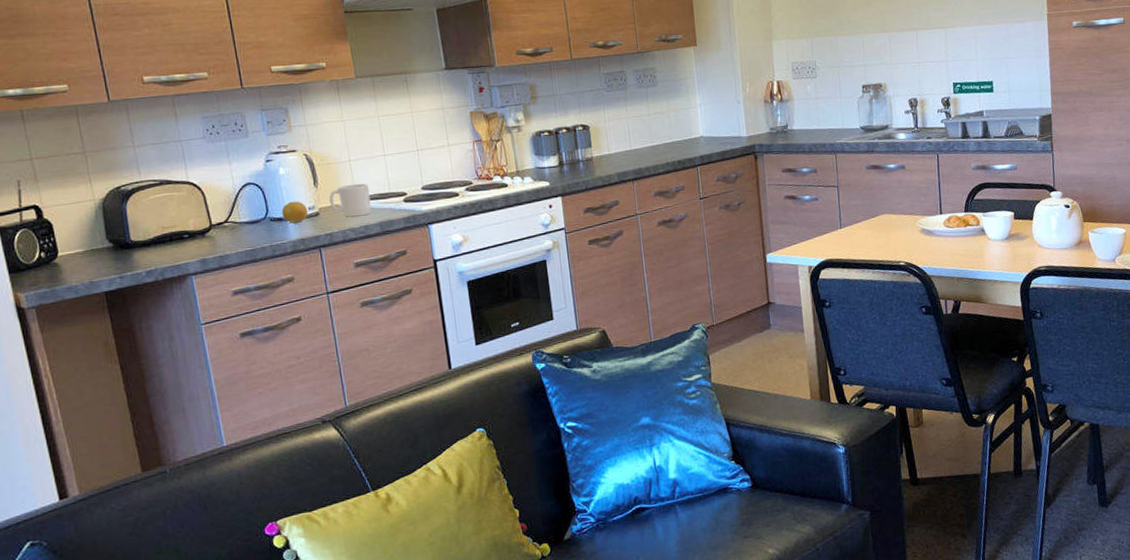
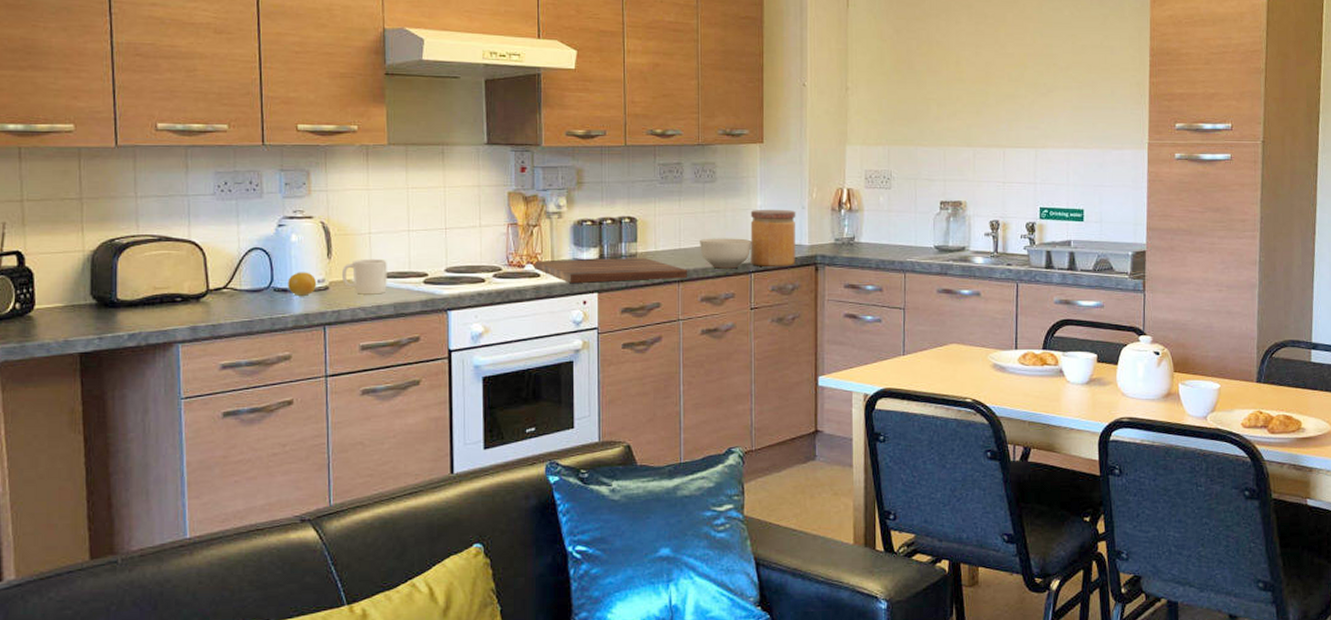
cutting board: none [501,160,640,190] -> present [535,257,687,283]
bowl: none [647,135,695,165] -> present [699,238,752,269]
jar: none [691,105,736,160] -> present [750,209,796,268]

